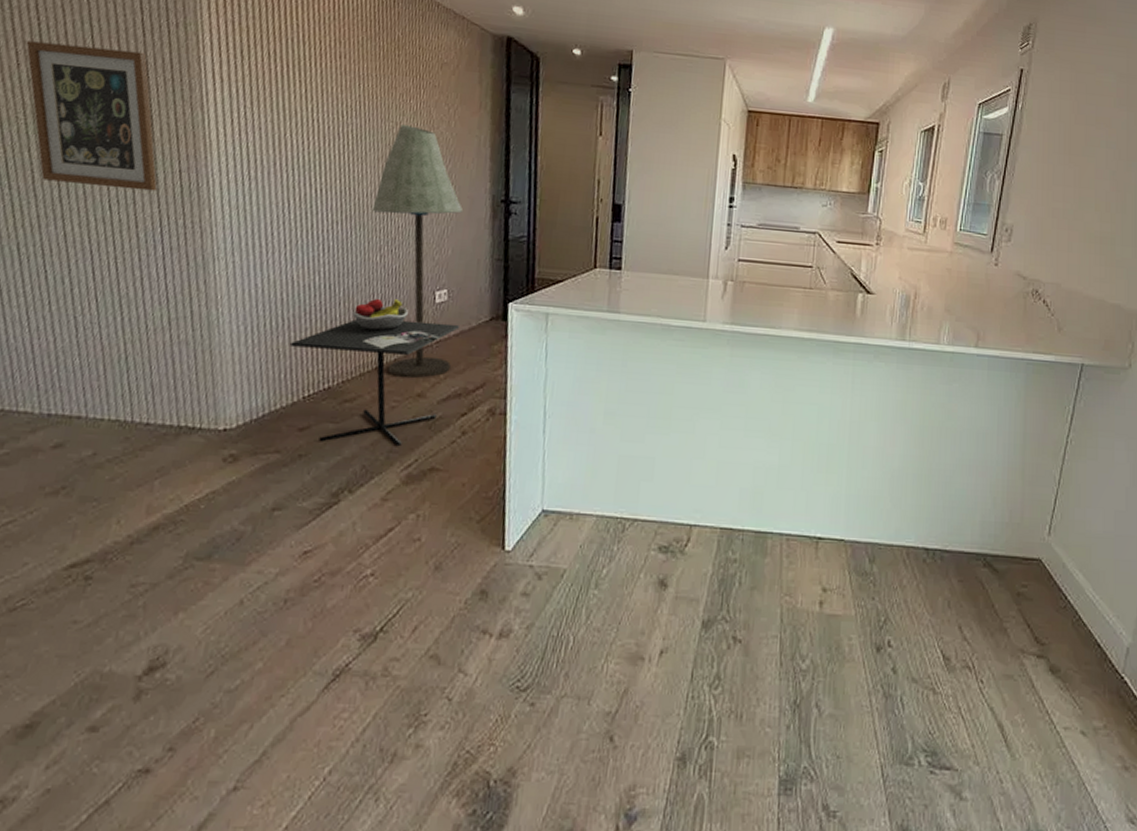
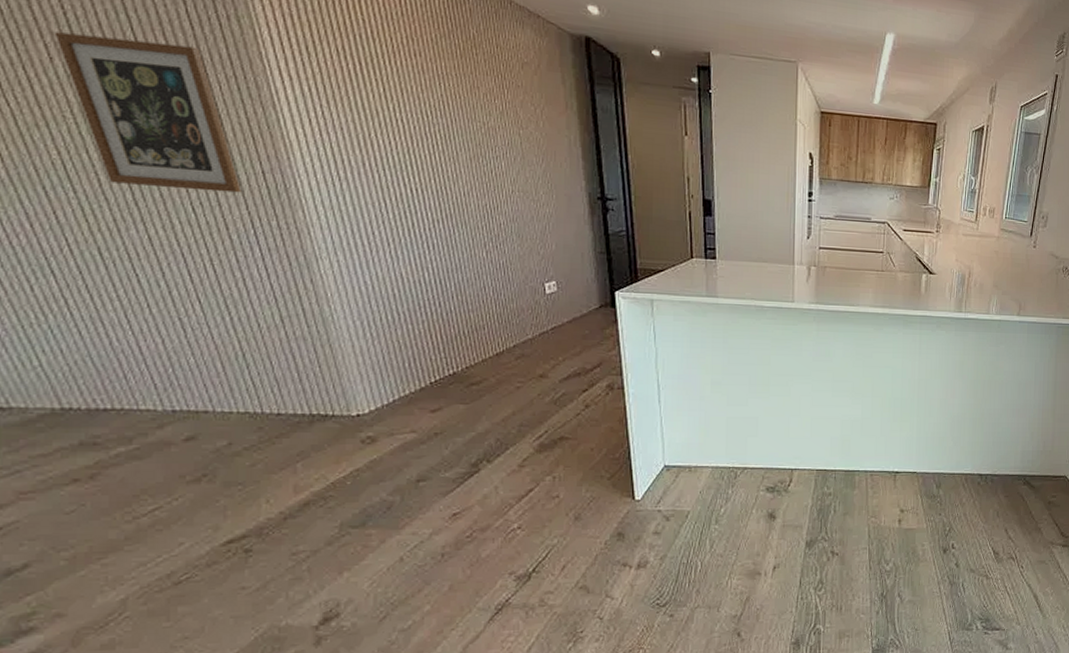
kitchen table: present [289,298,459,447] -> none [408,291,571,421]
floor lamp: present [372,125,464,379] -> none [471,125,567,362]

